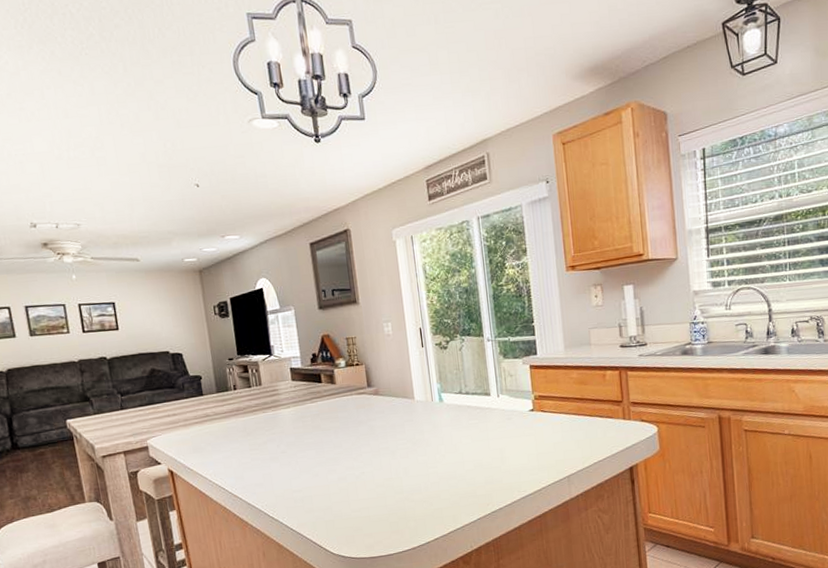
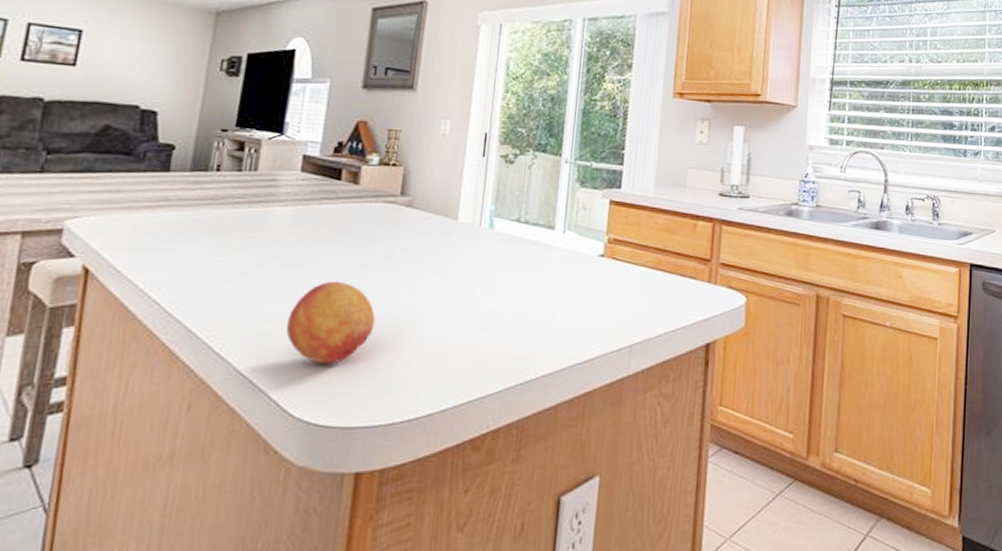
fruit: none [311,456,373,516] -> present [285,281,376,364]

